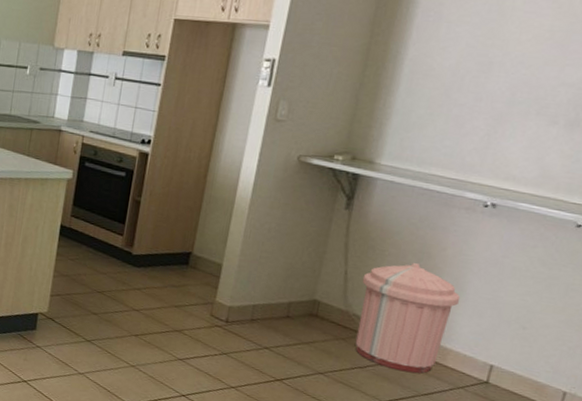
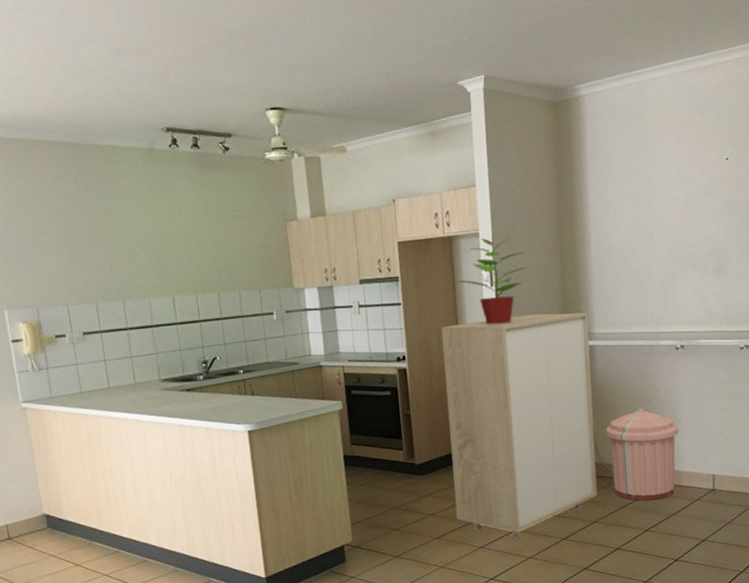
storage cabinet: none [162,118,379,363] -> present [441,312,598,539]
potted plant: none [228,29,320,131] -> present [456,234,529,325]

